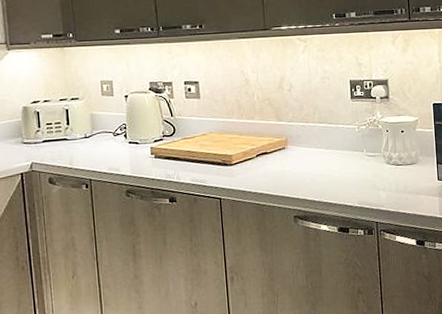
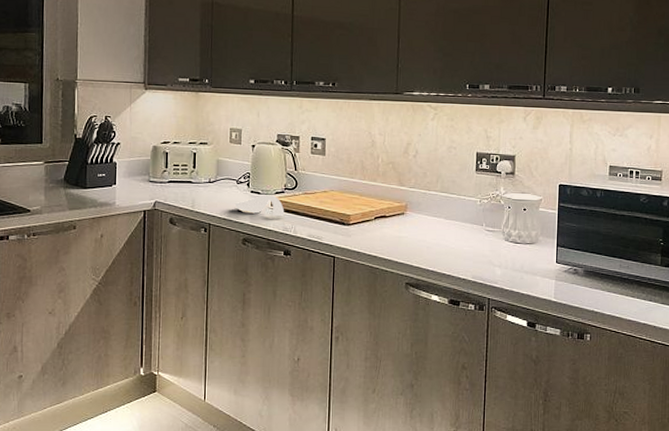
spoon rest: none [113,143,166,165] -> present [234,195,285,217]

